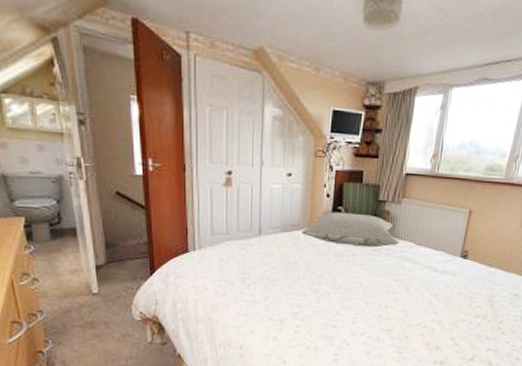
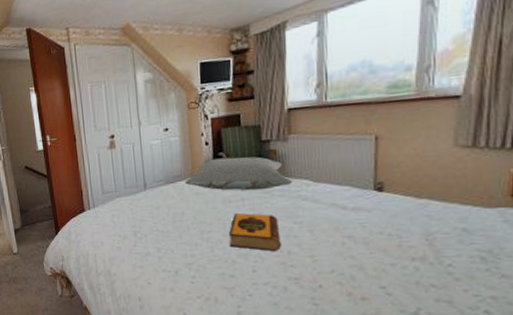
hardback book: none [335,268,382,305] -> present [229,213,281,251]

